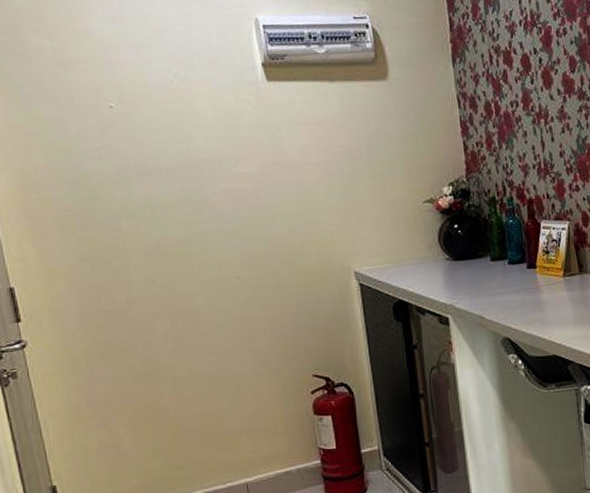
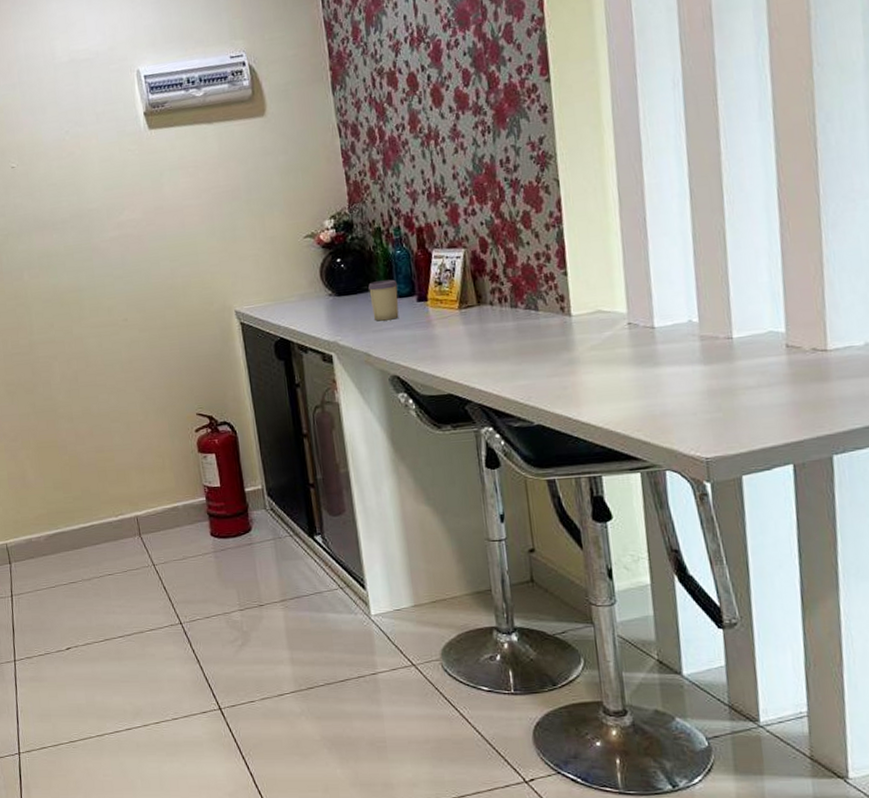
cup: none [483,246,511,286] -> present [368,279,399,321]

